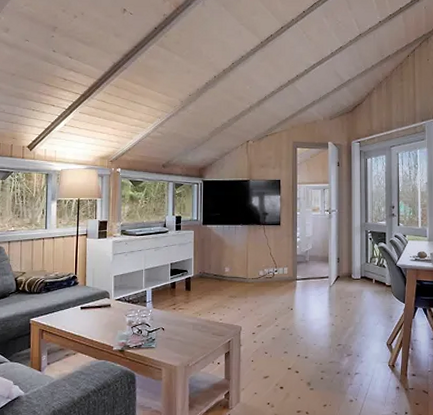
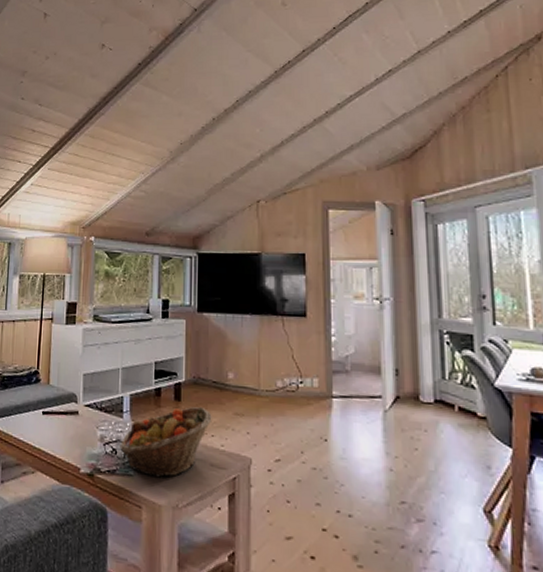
fruit basket: none [144,293,214,347] -> present [120,406,212,478]

